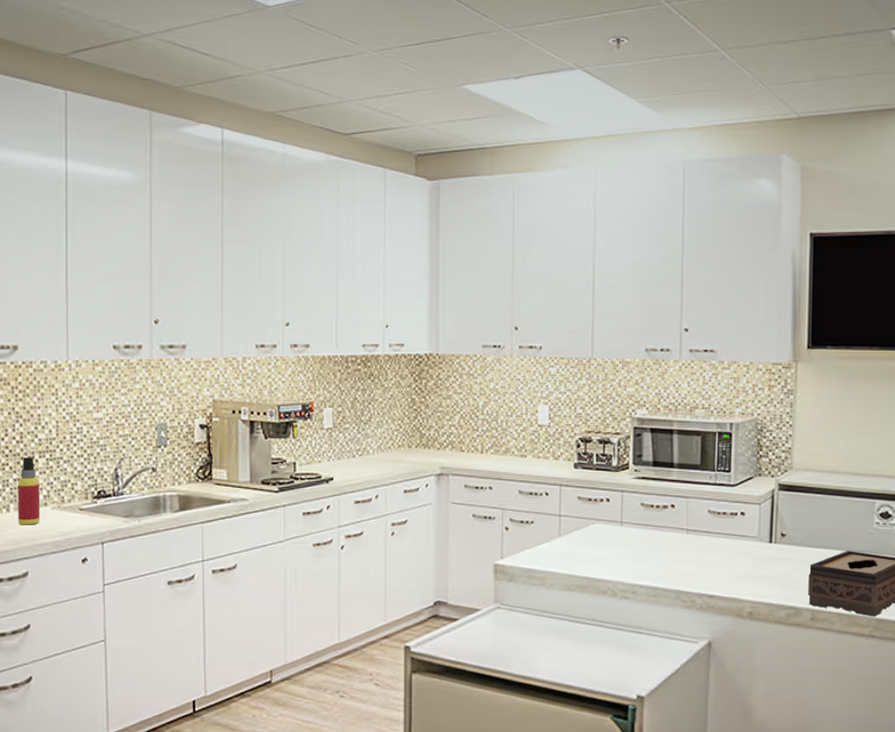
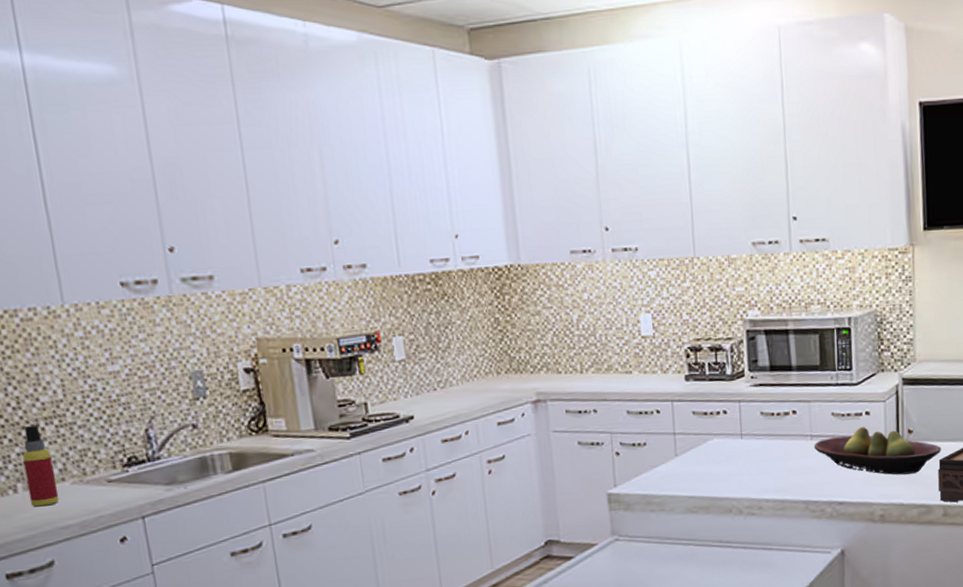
fruit bowl: none [689,525,813,576] -> present [813,426,941,475]

